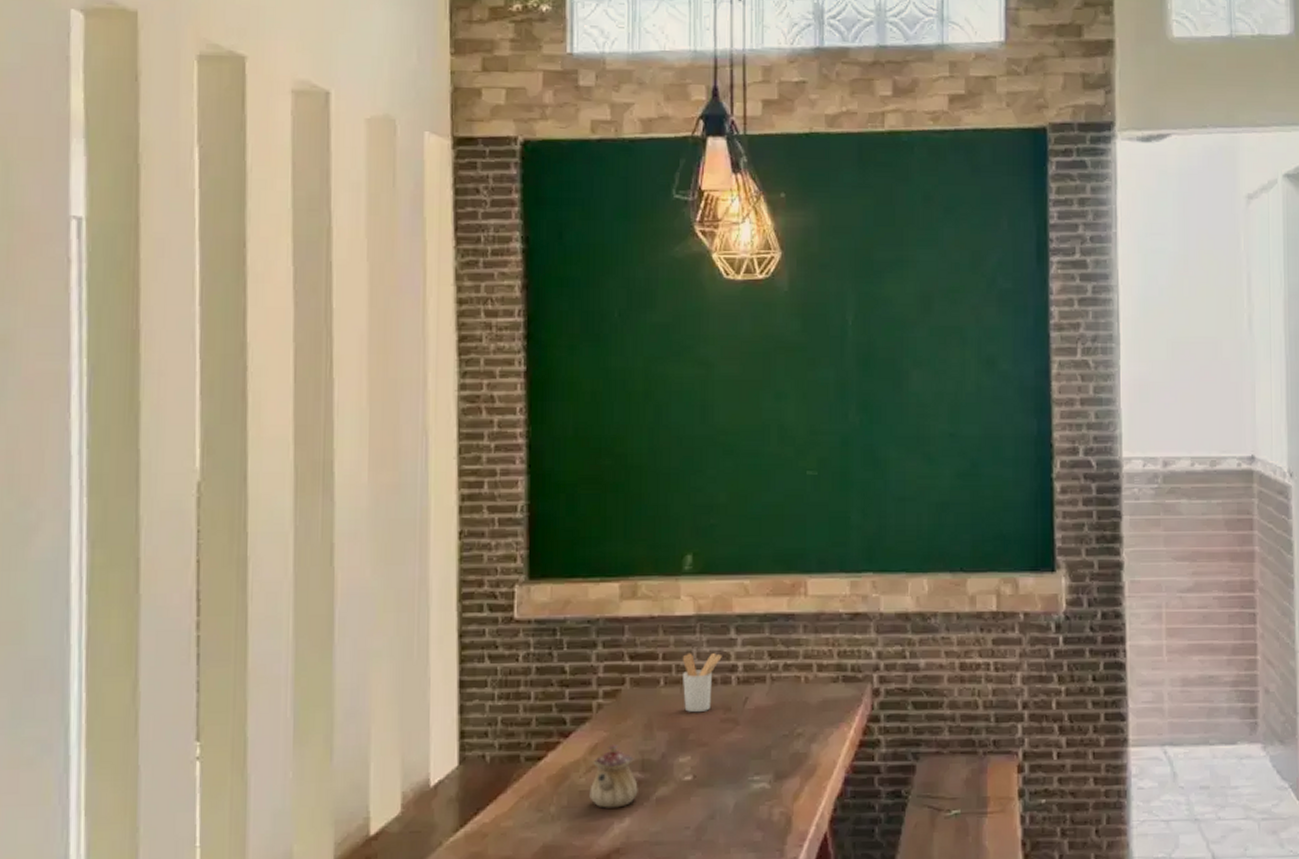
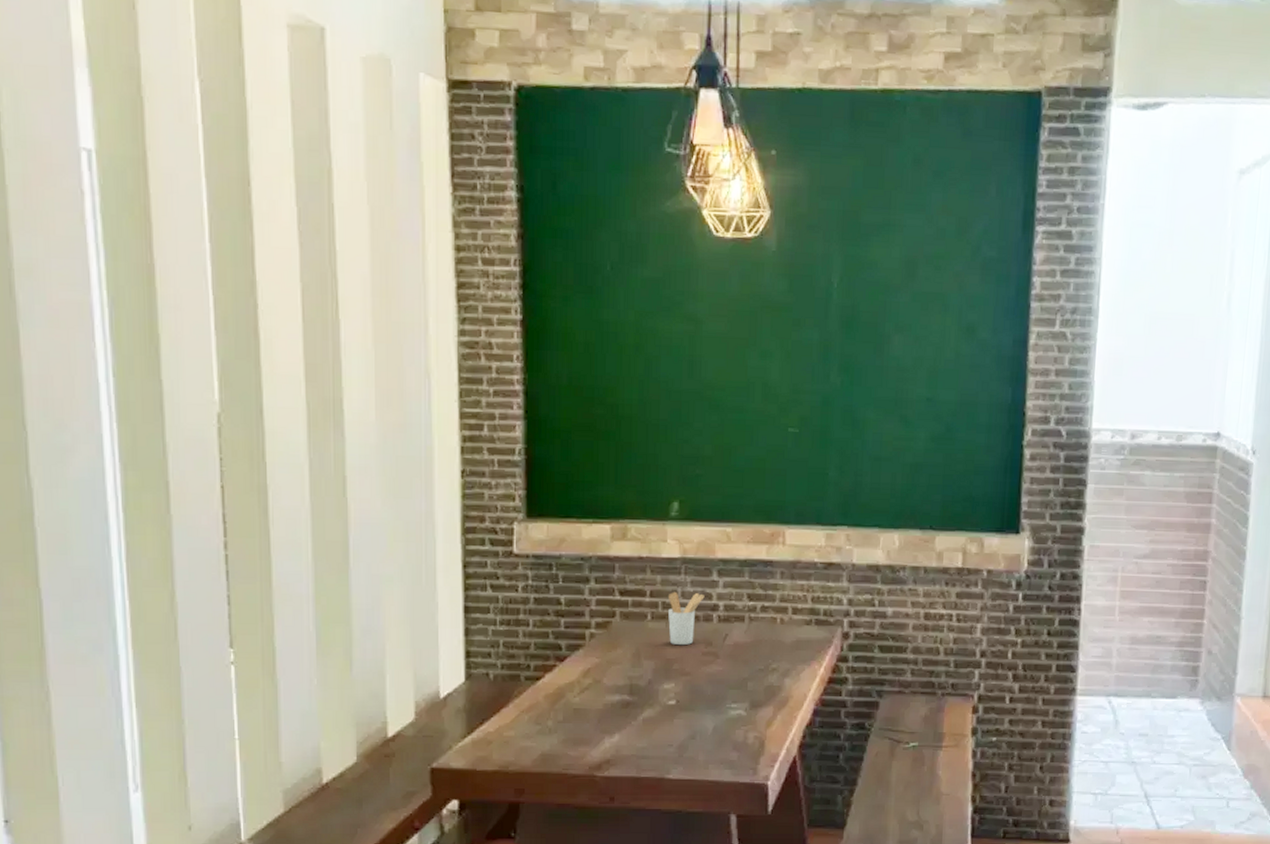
teapot: present [589,743,638,808] -> none [583,669,627,725]

